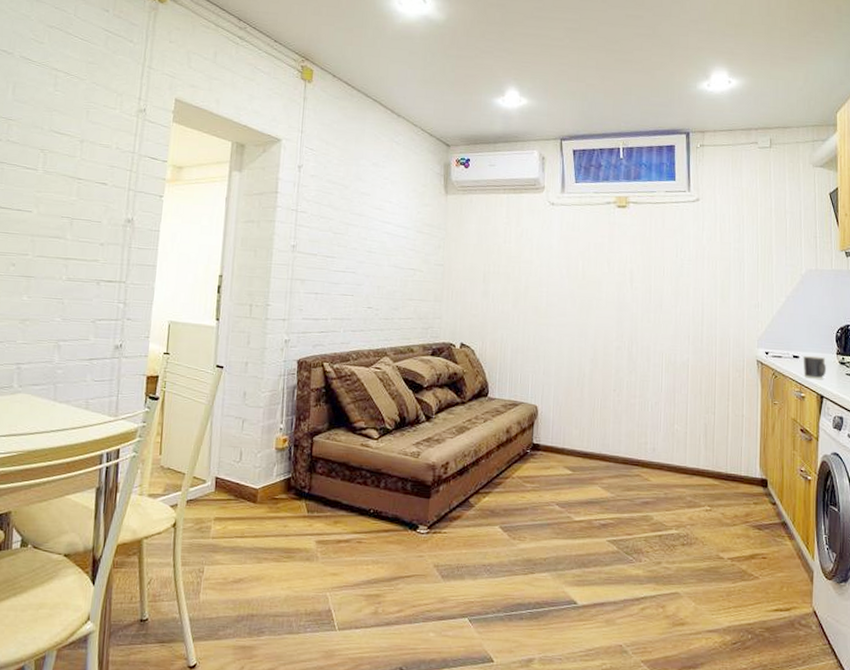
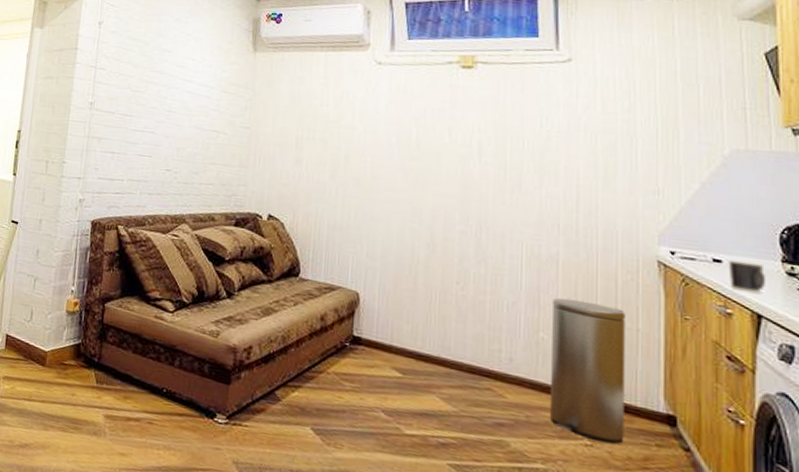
pedal bin: none [682,395,735,506] -> present [550,298,625,444]

